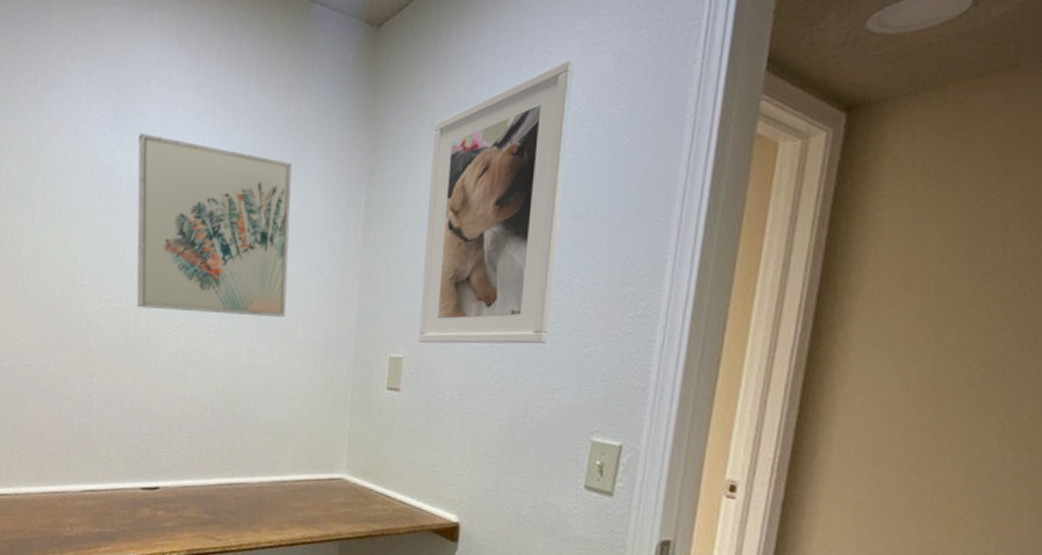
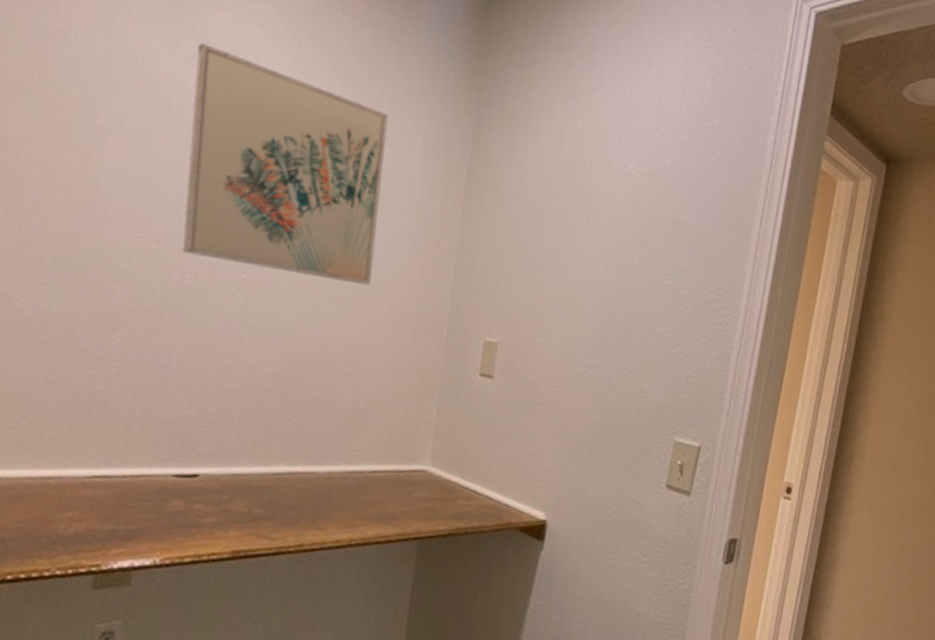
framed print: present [418,59,576,344] -> none [515,66,678,341]

